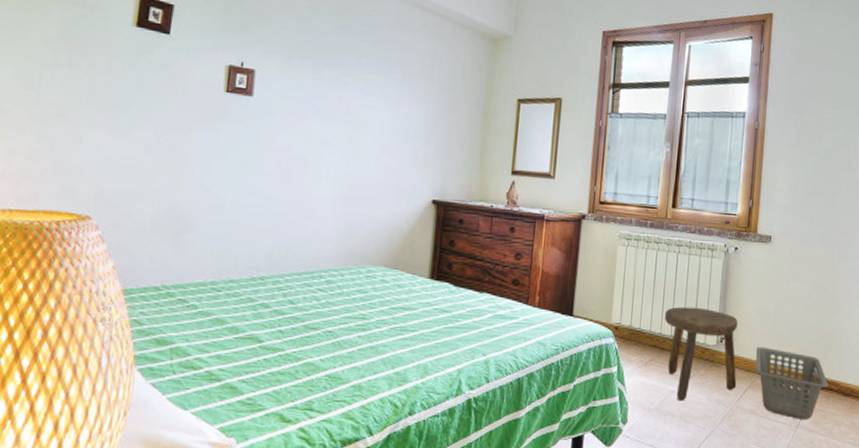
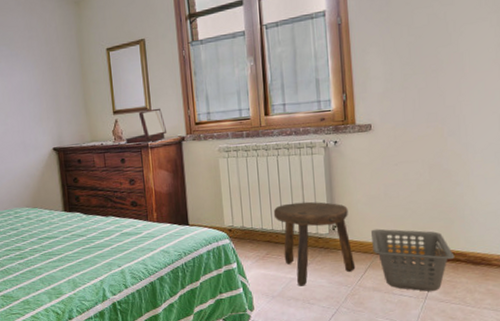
jewelry box: none [520,177,568,215] -> present [126,108,168,145]

